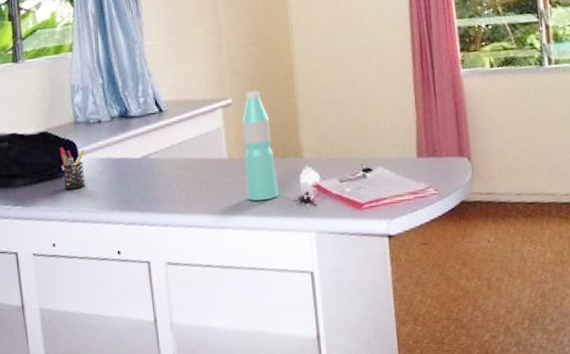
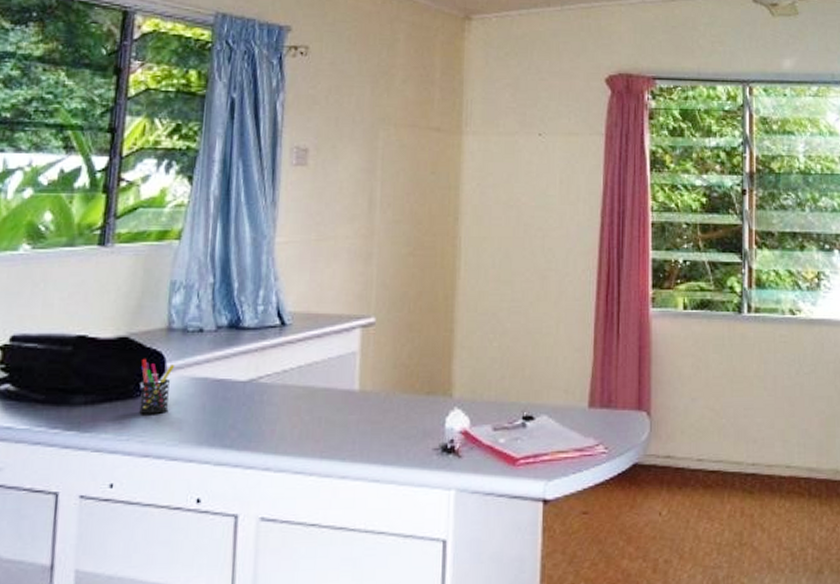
water bottle: present [242,90,280,201] -> none [376,310,418,446]

